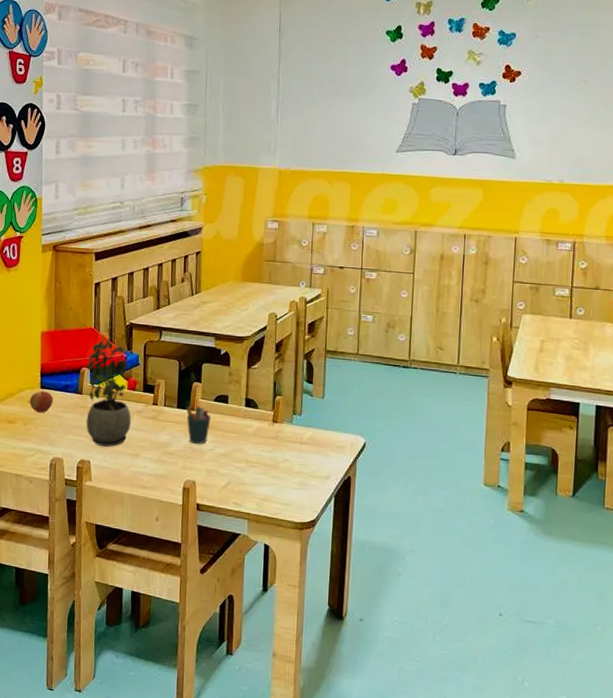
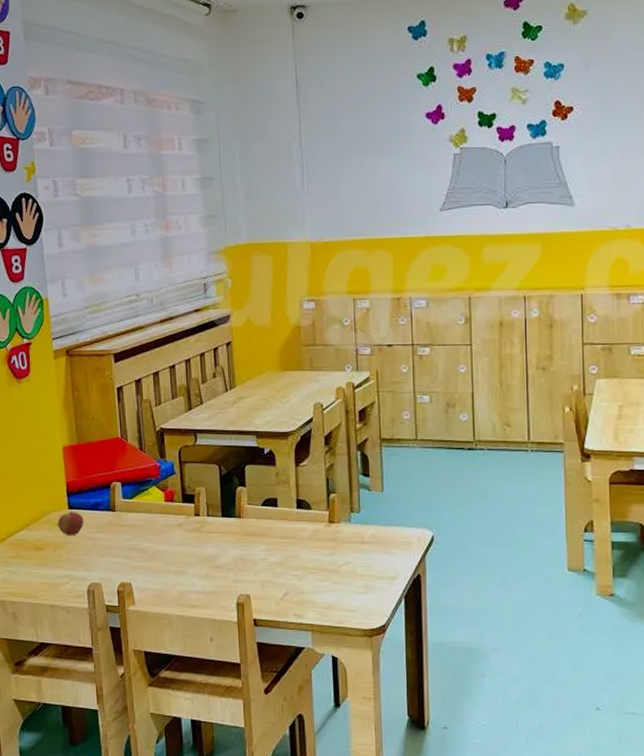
potted plant: present [86,339,131,447] -> none [118,449,172,566]
pen holder: present [186,406,211,444] -> none [231,513,260,554]

